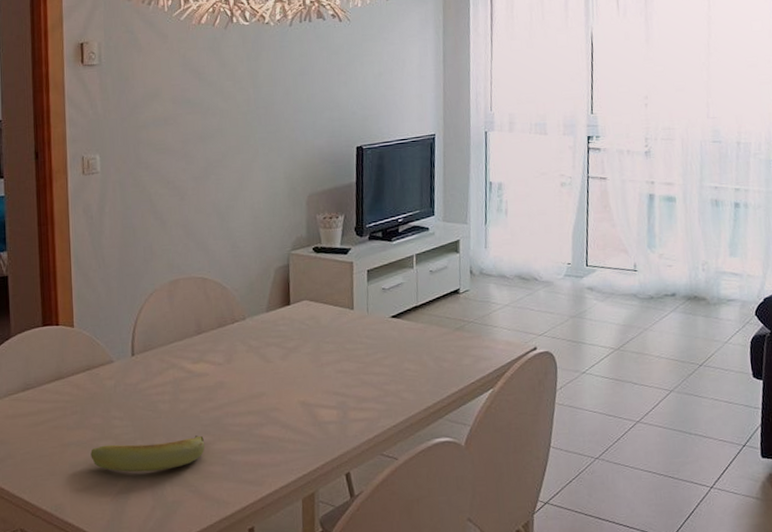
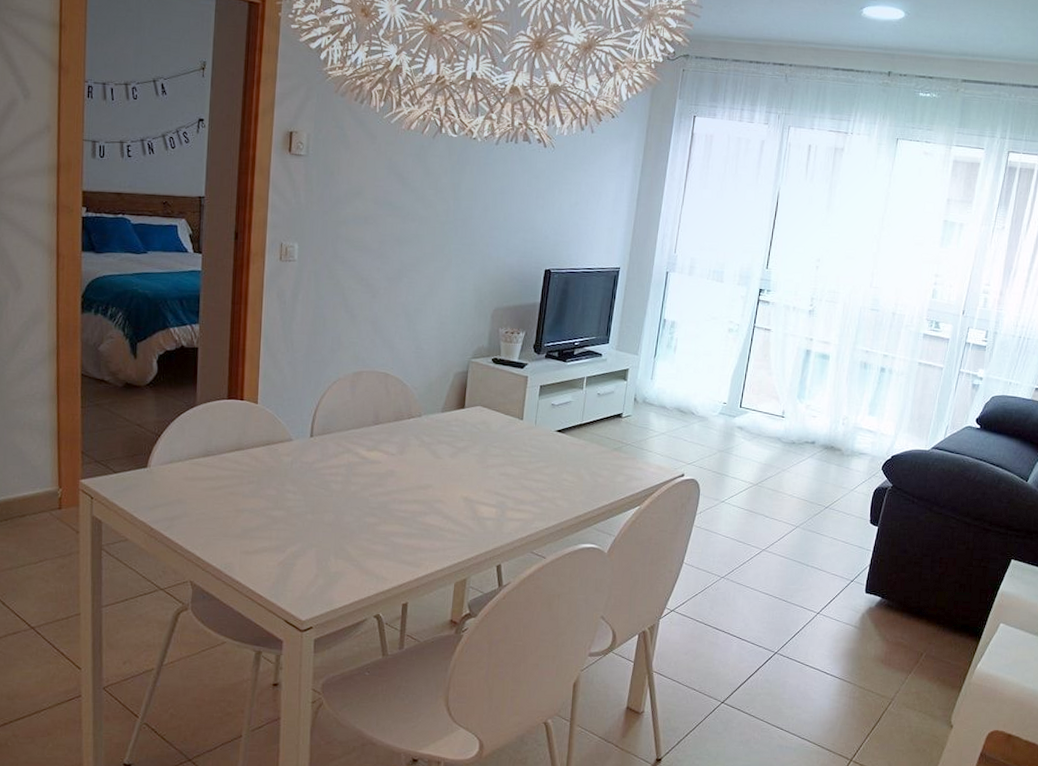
banana: present [90,435,205,473] -> none [262,515,371,544]

